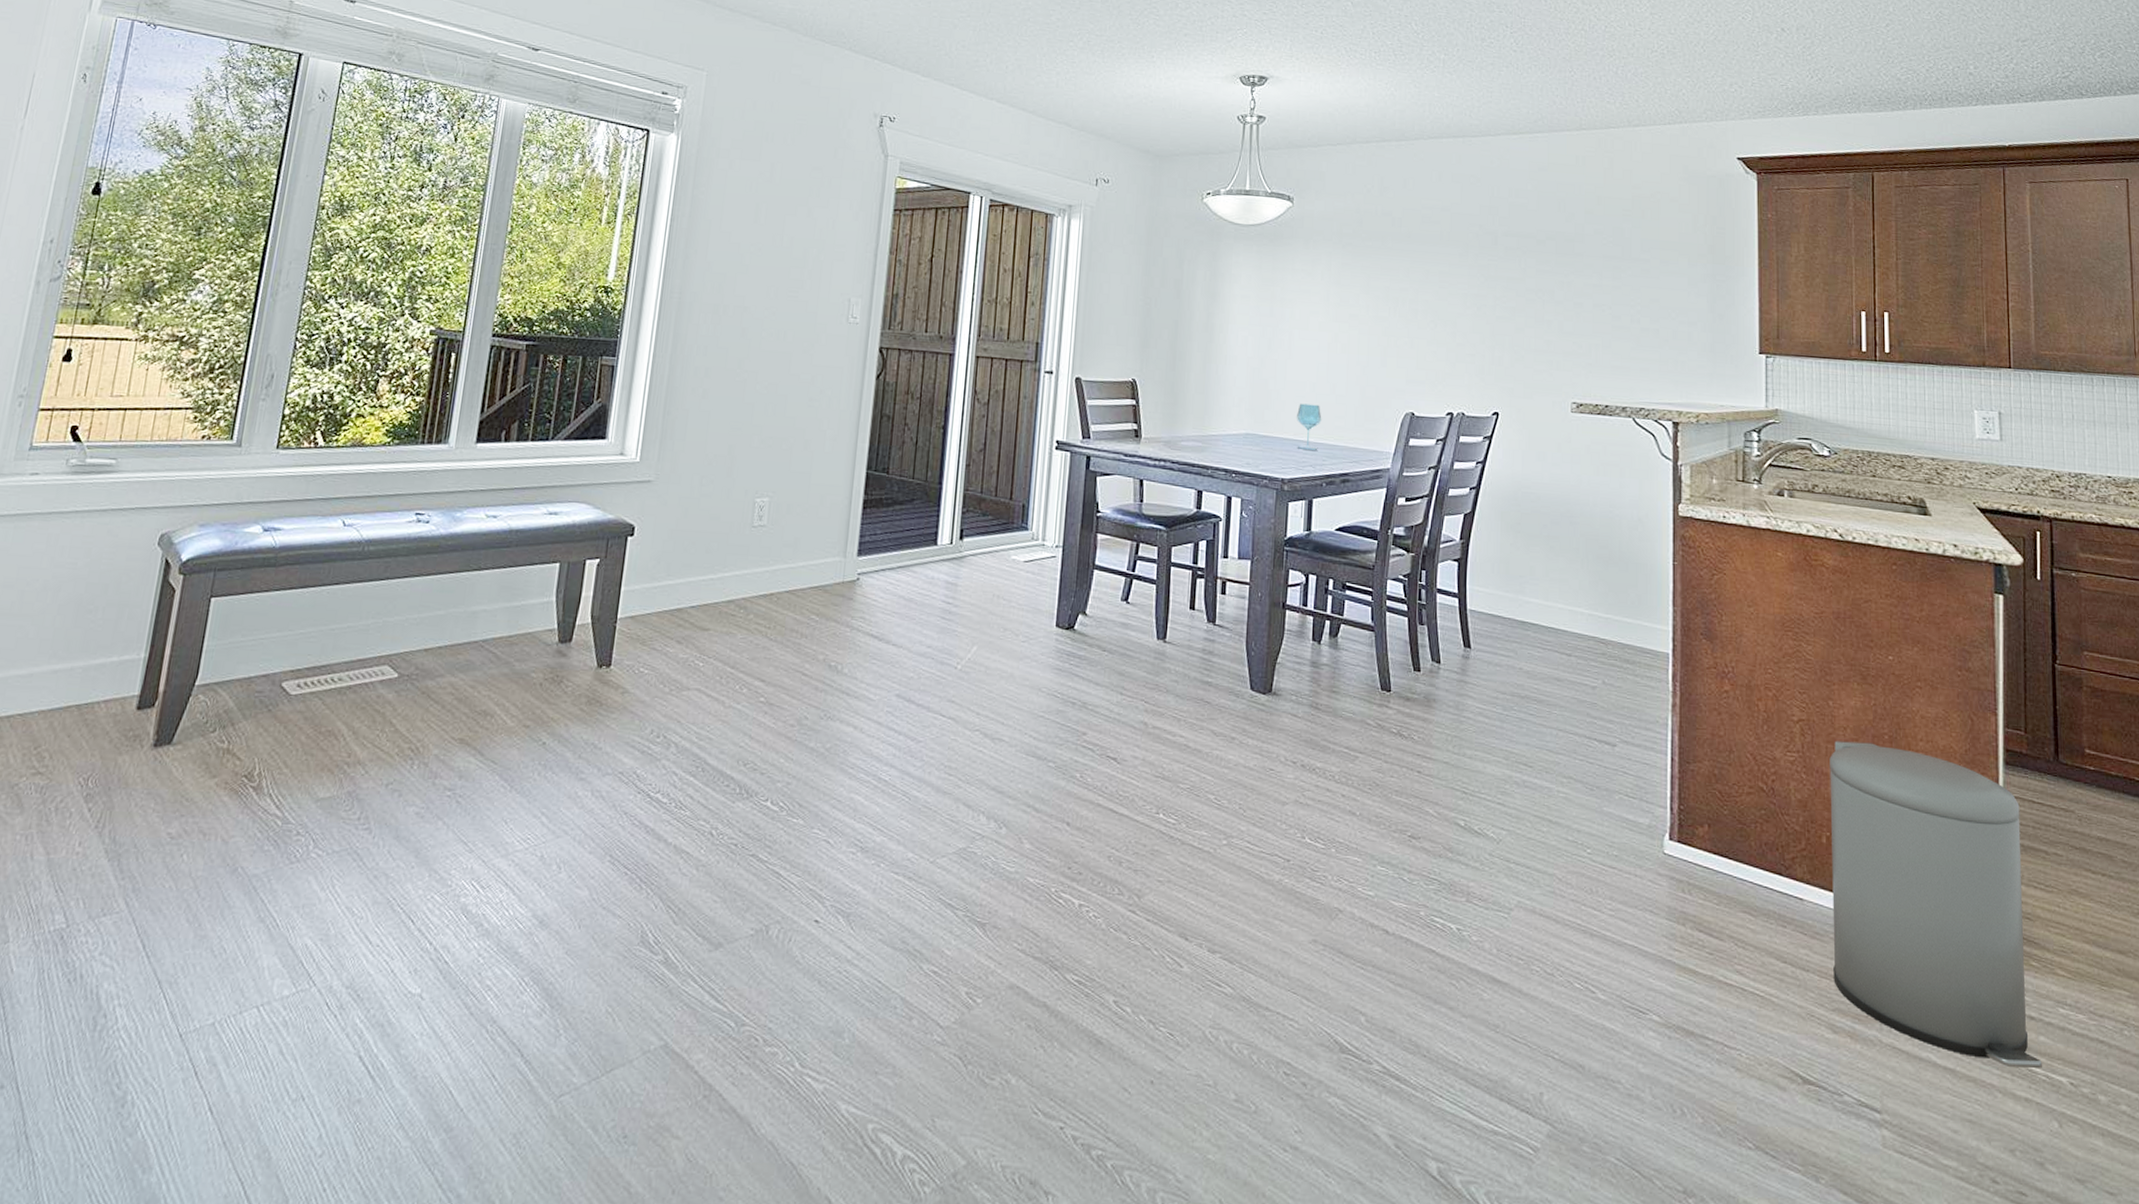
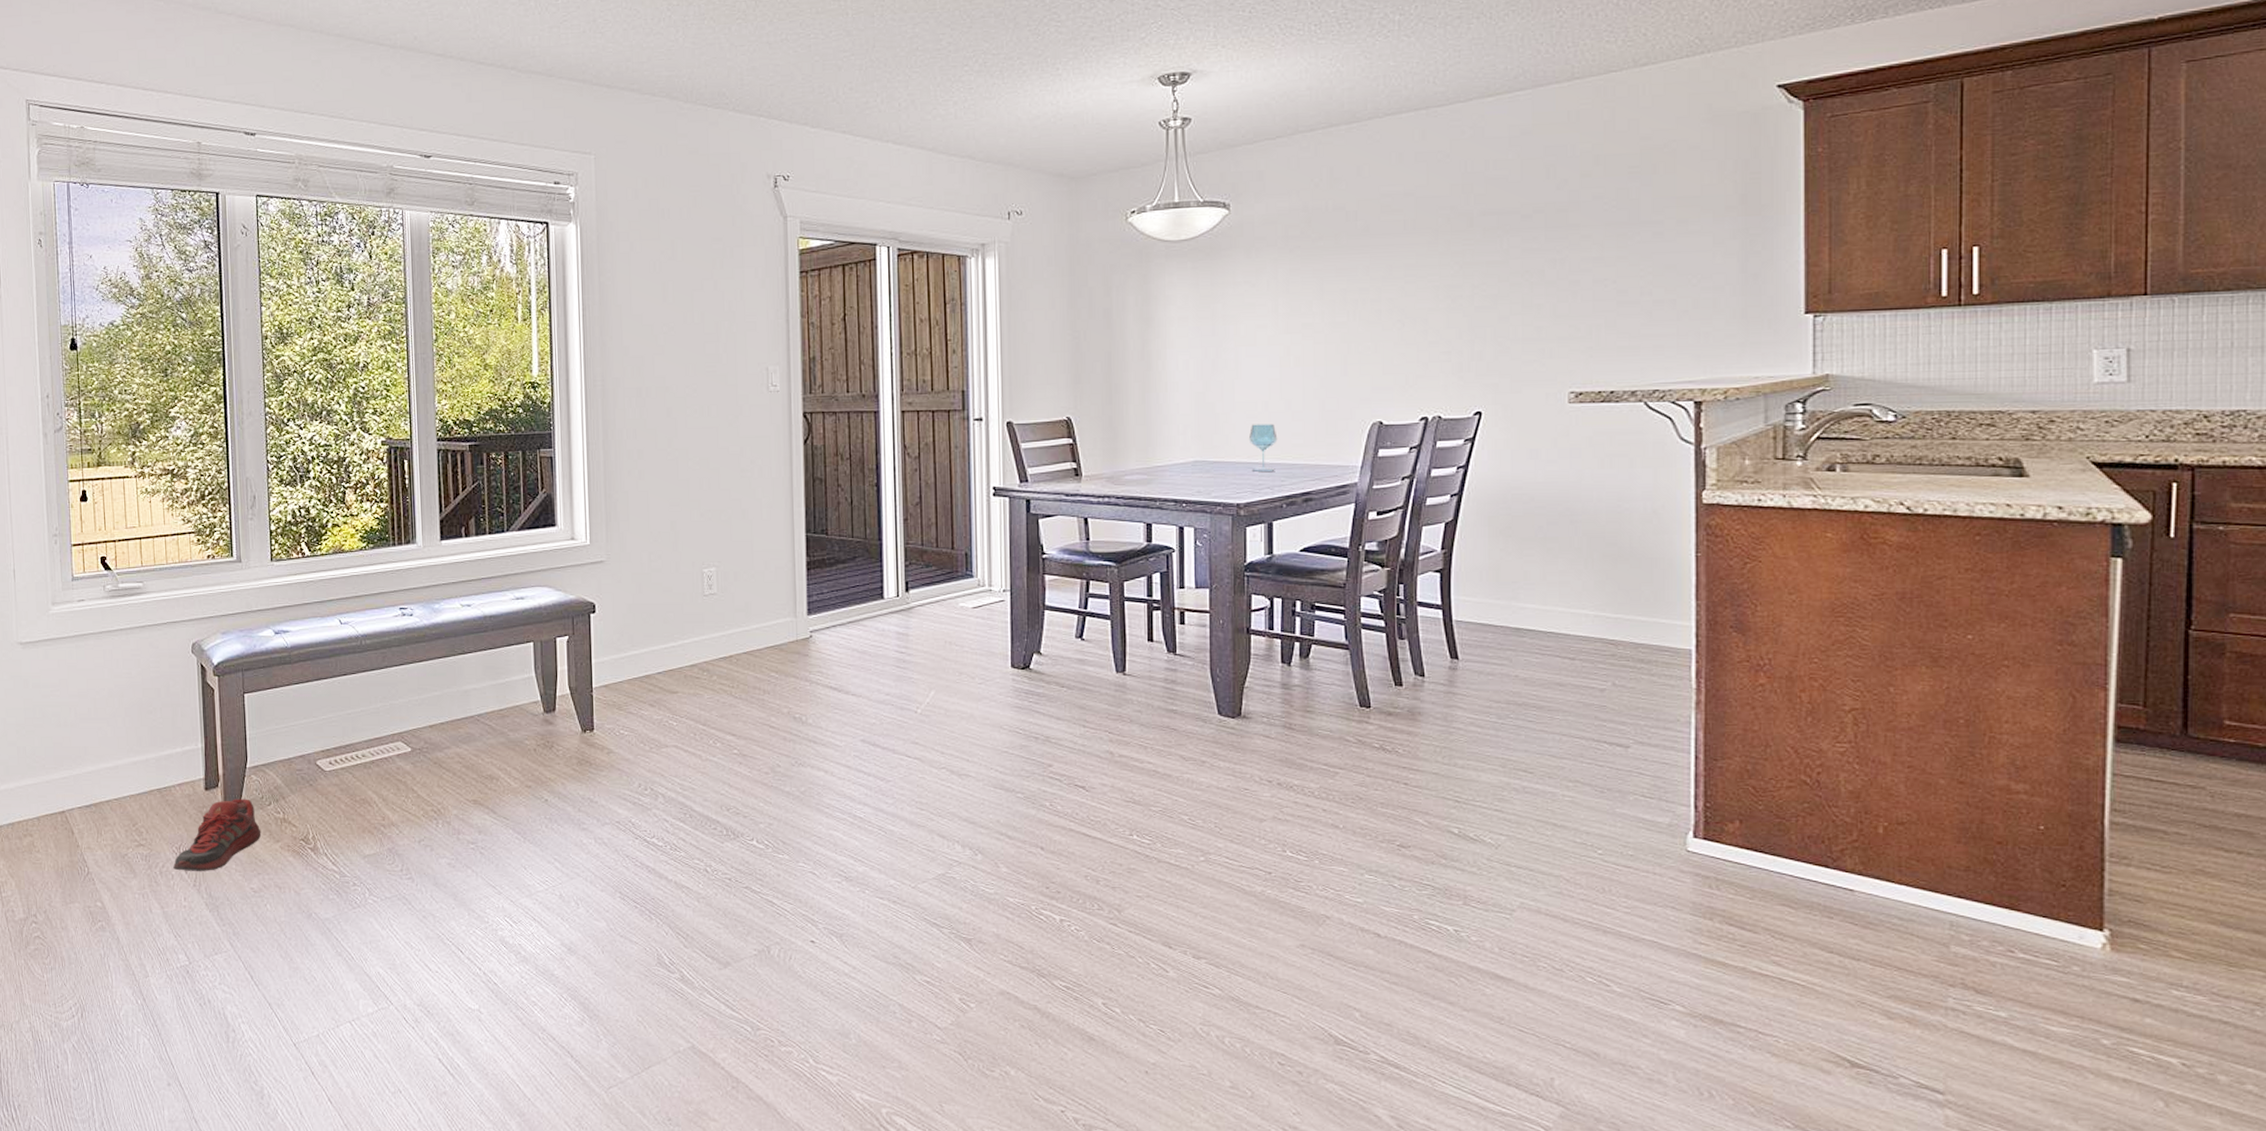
athletic shoe: none [74,722,197,810] -> present [173,799,262,871]
pedal bin: present [1829,741,2043,1068] -> none [1889,728,2148,1049]

